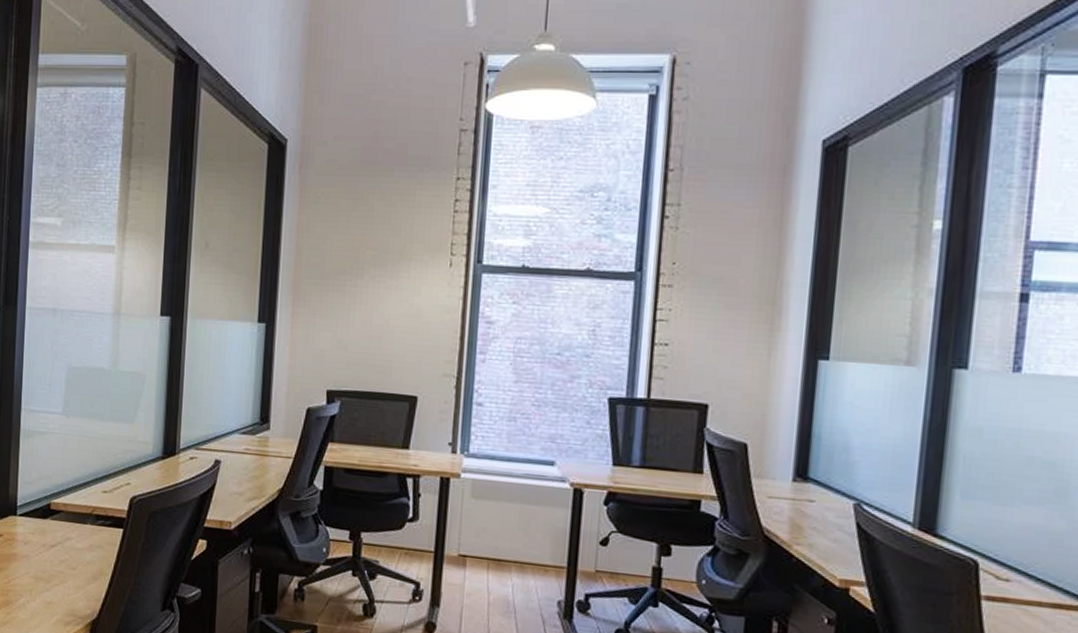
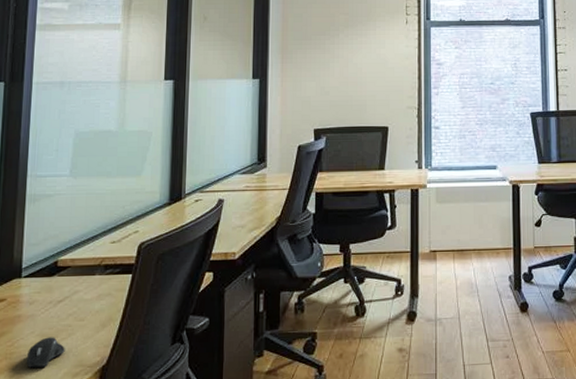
computer mouse: none [21,580,58,611] -> present [26,337,65,369]

